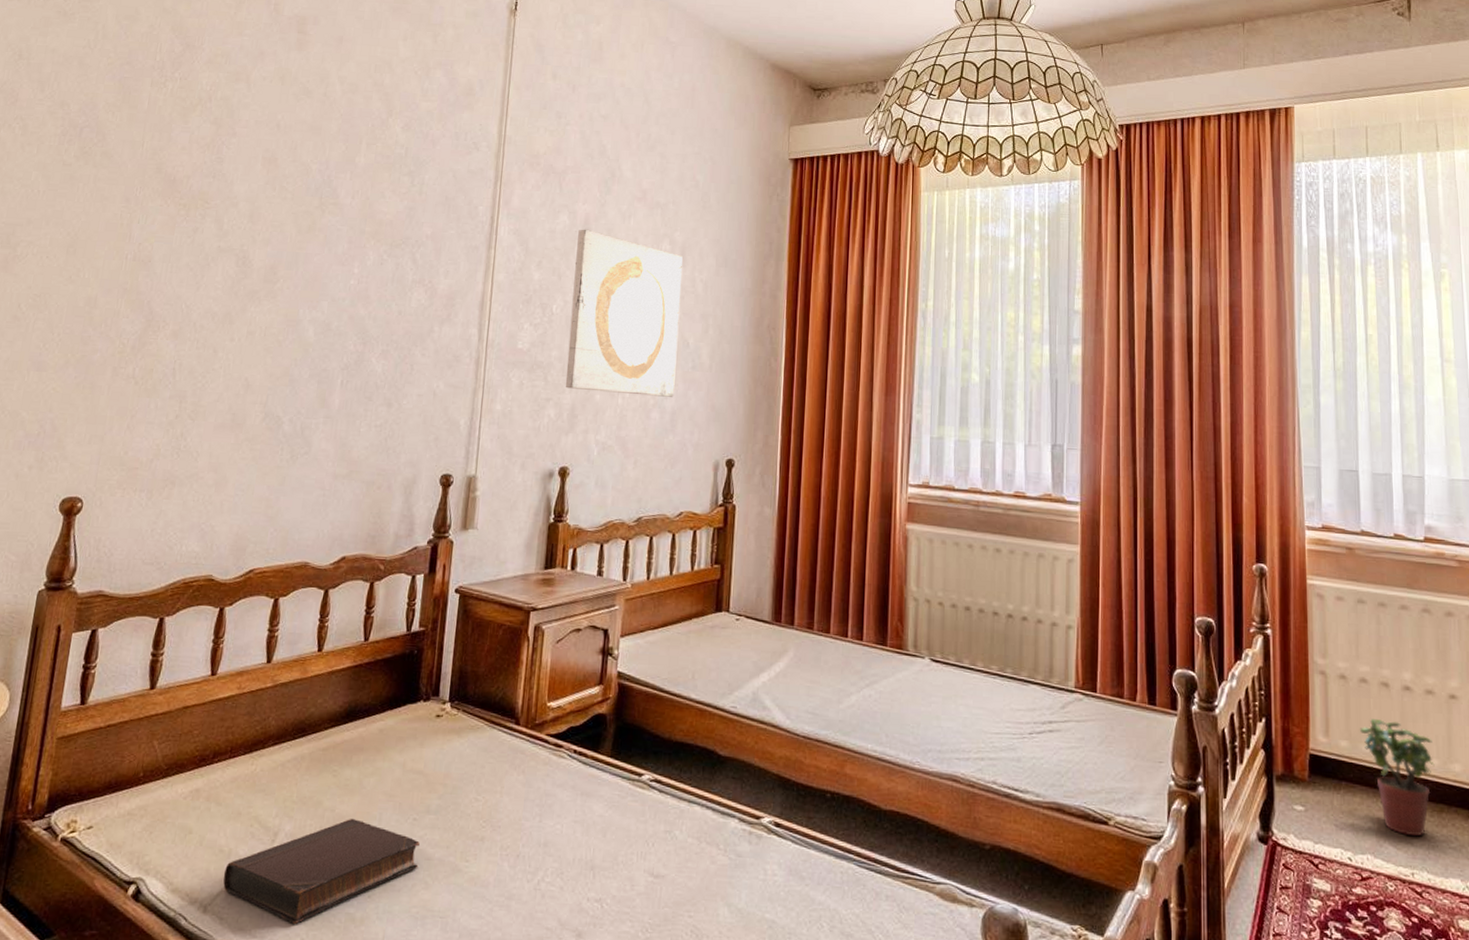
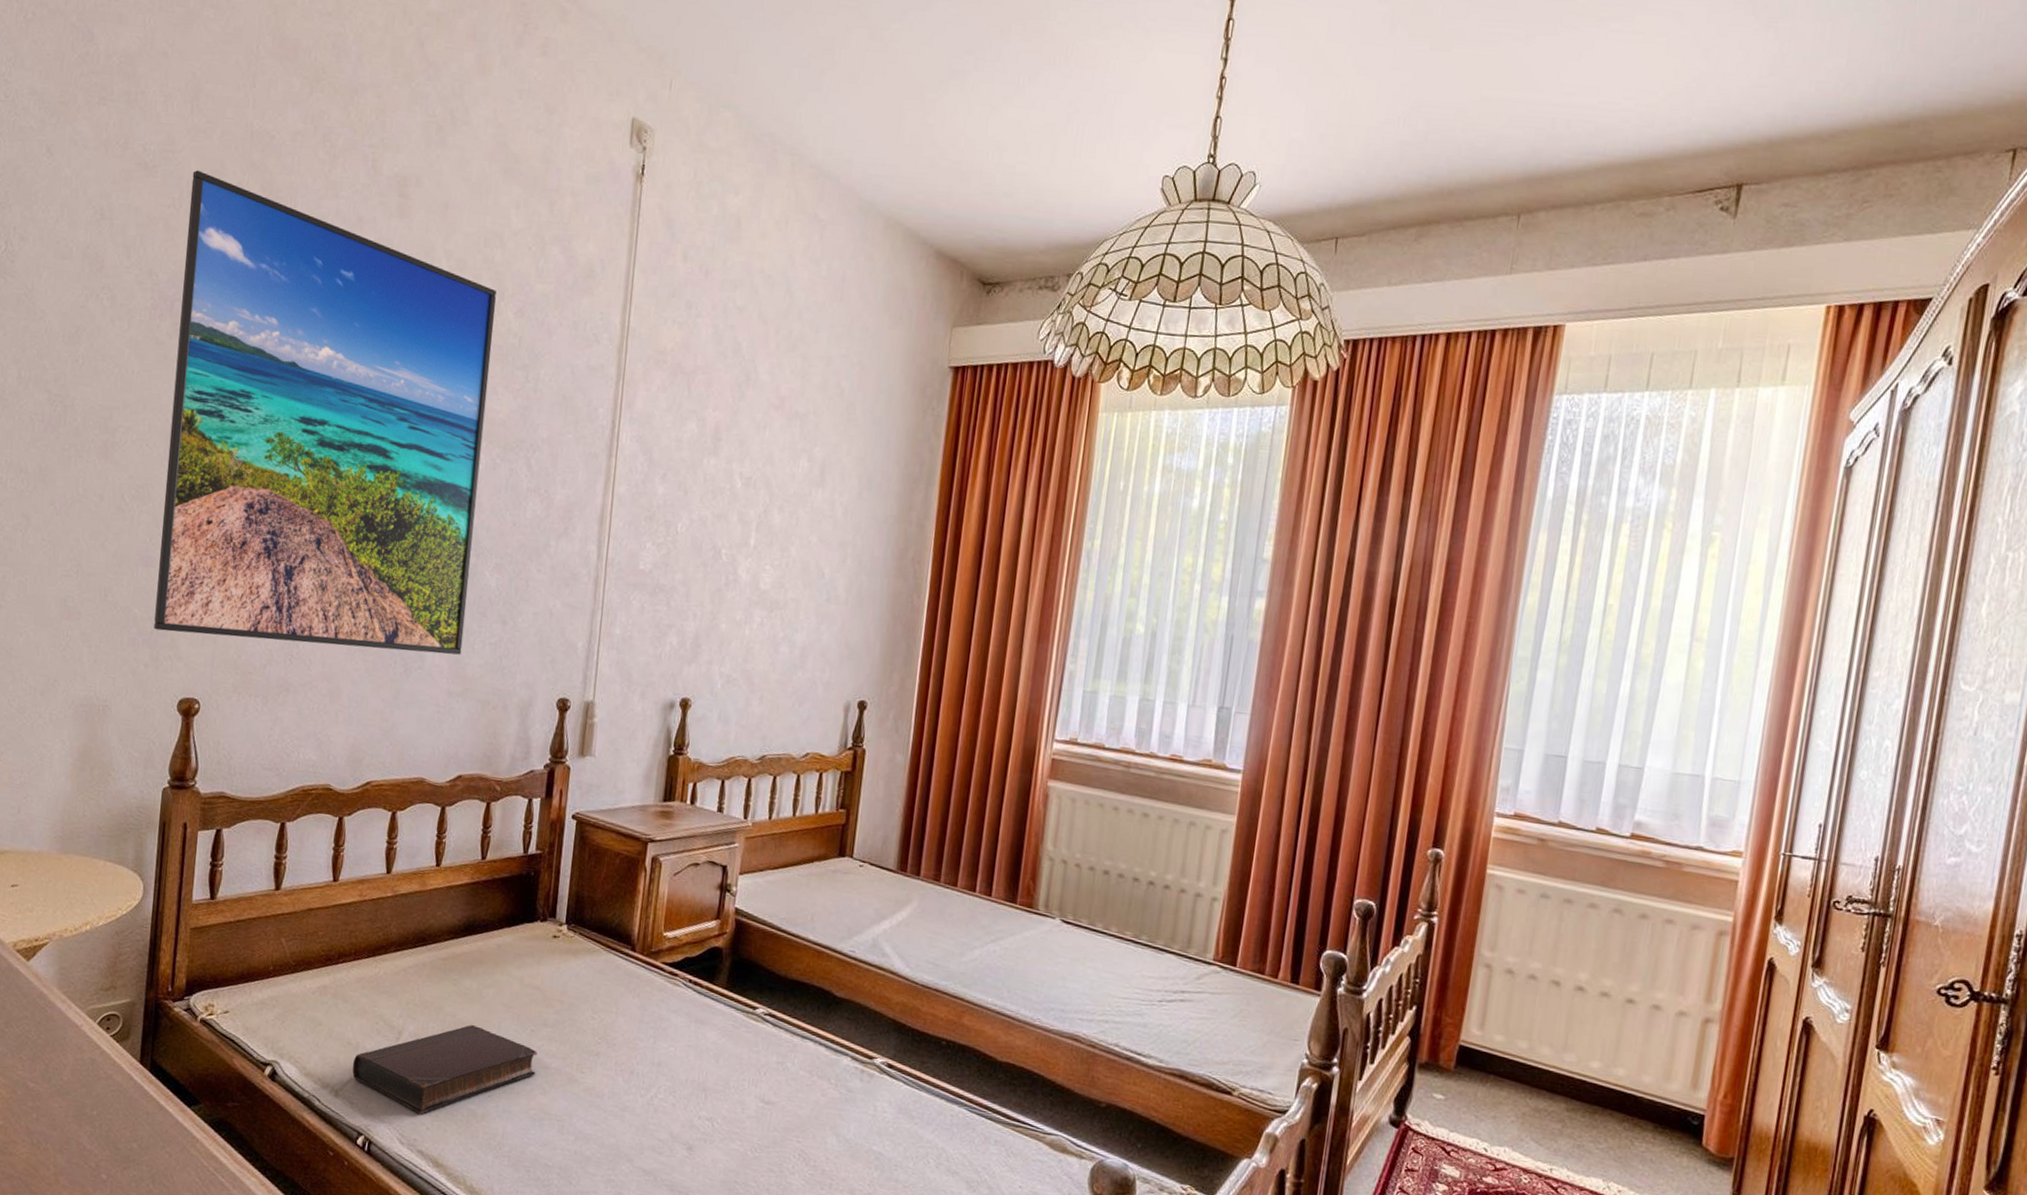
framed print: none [41,16,385,439] -> present [154,170,496,655]
wall art: present [565,229,683,397] -> none [689,439,822,631]
potted plant: present [1360,719,1435,837] -> none [1519,1016,1599,1135]

